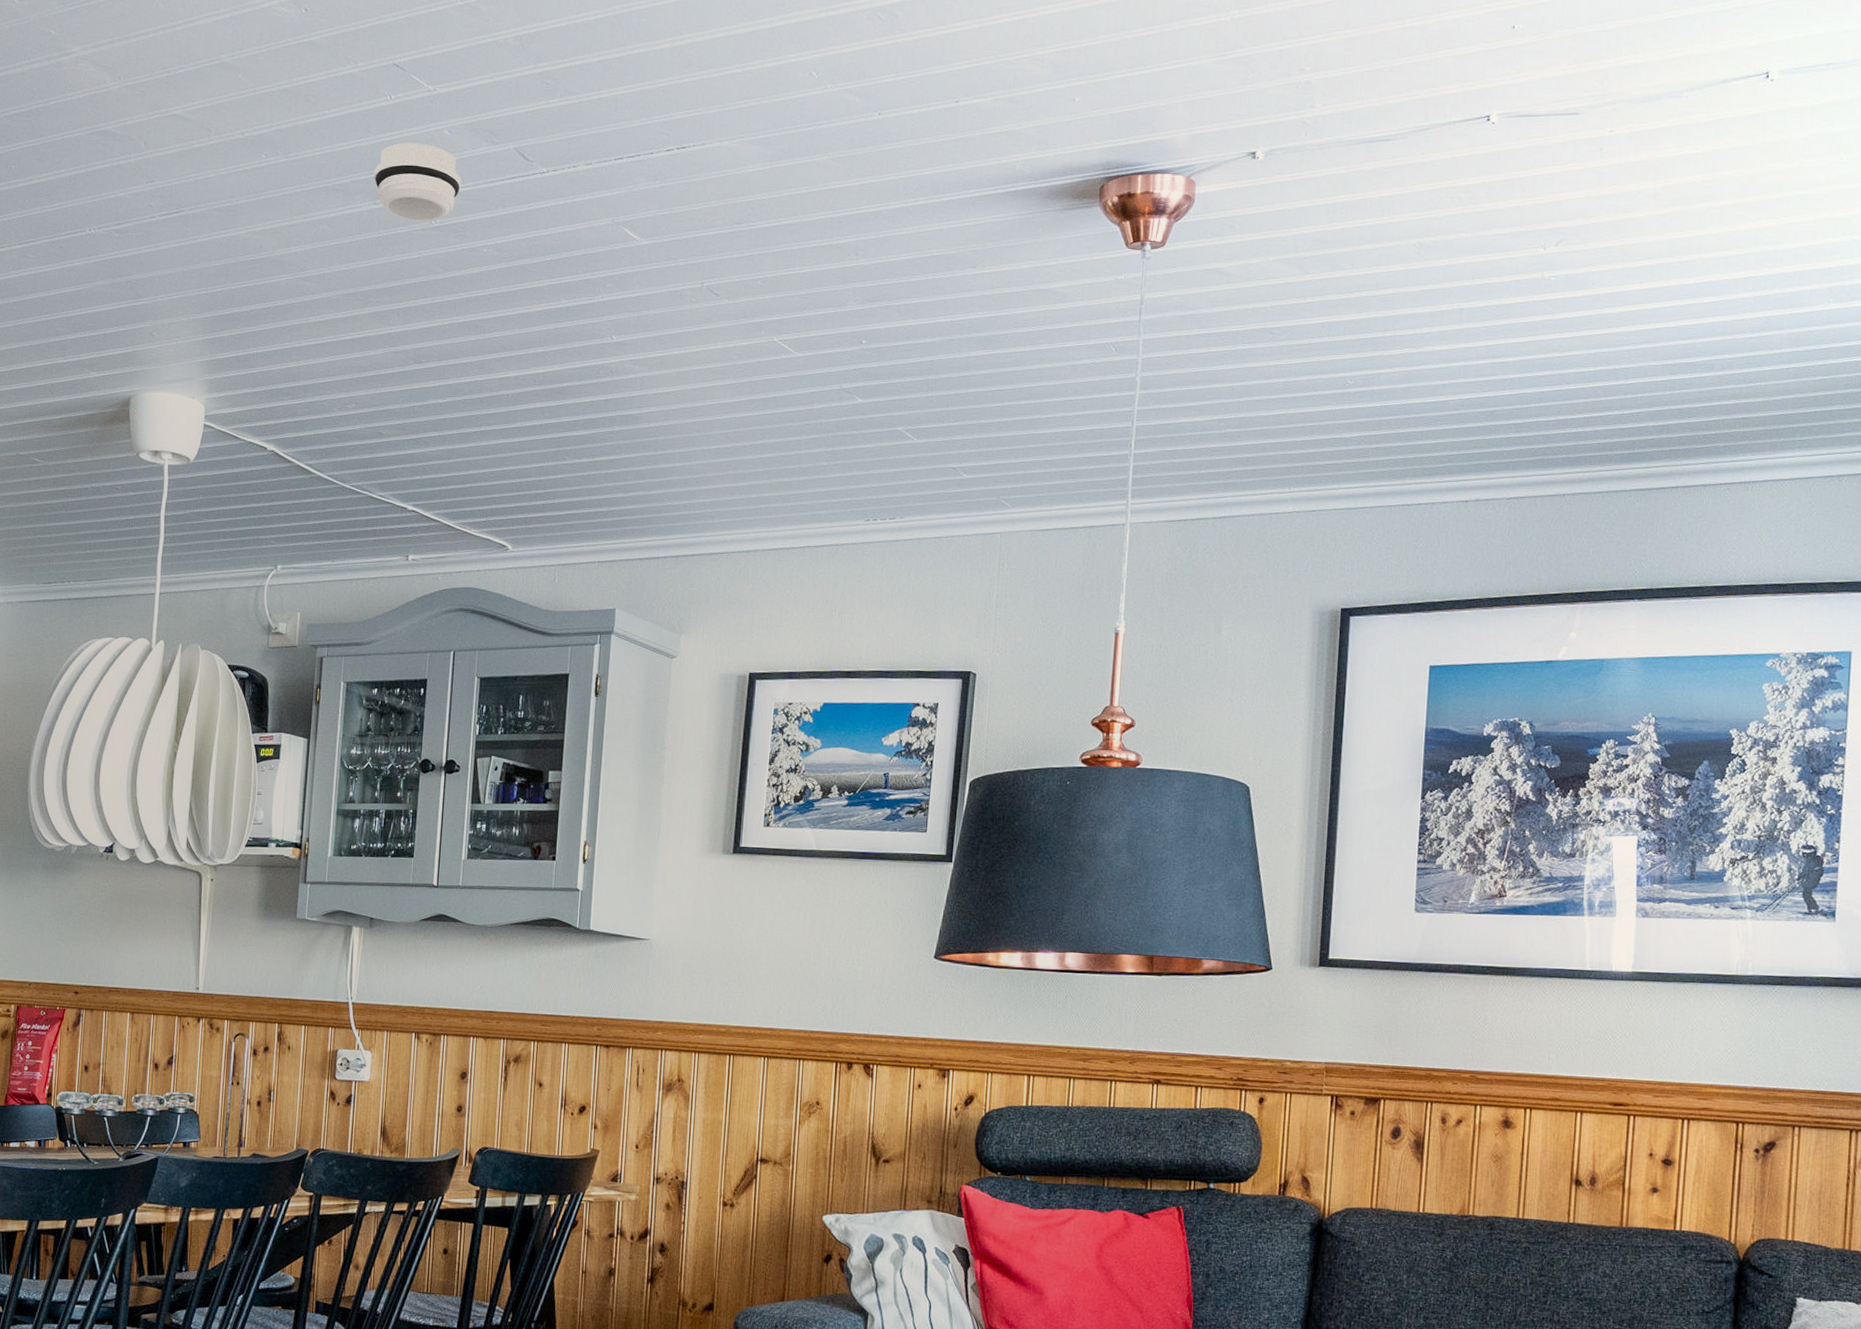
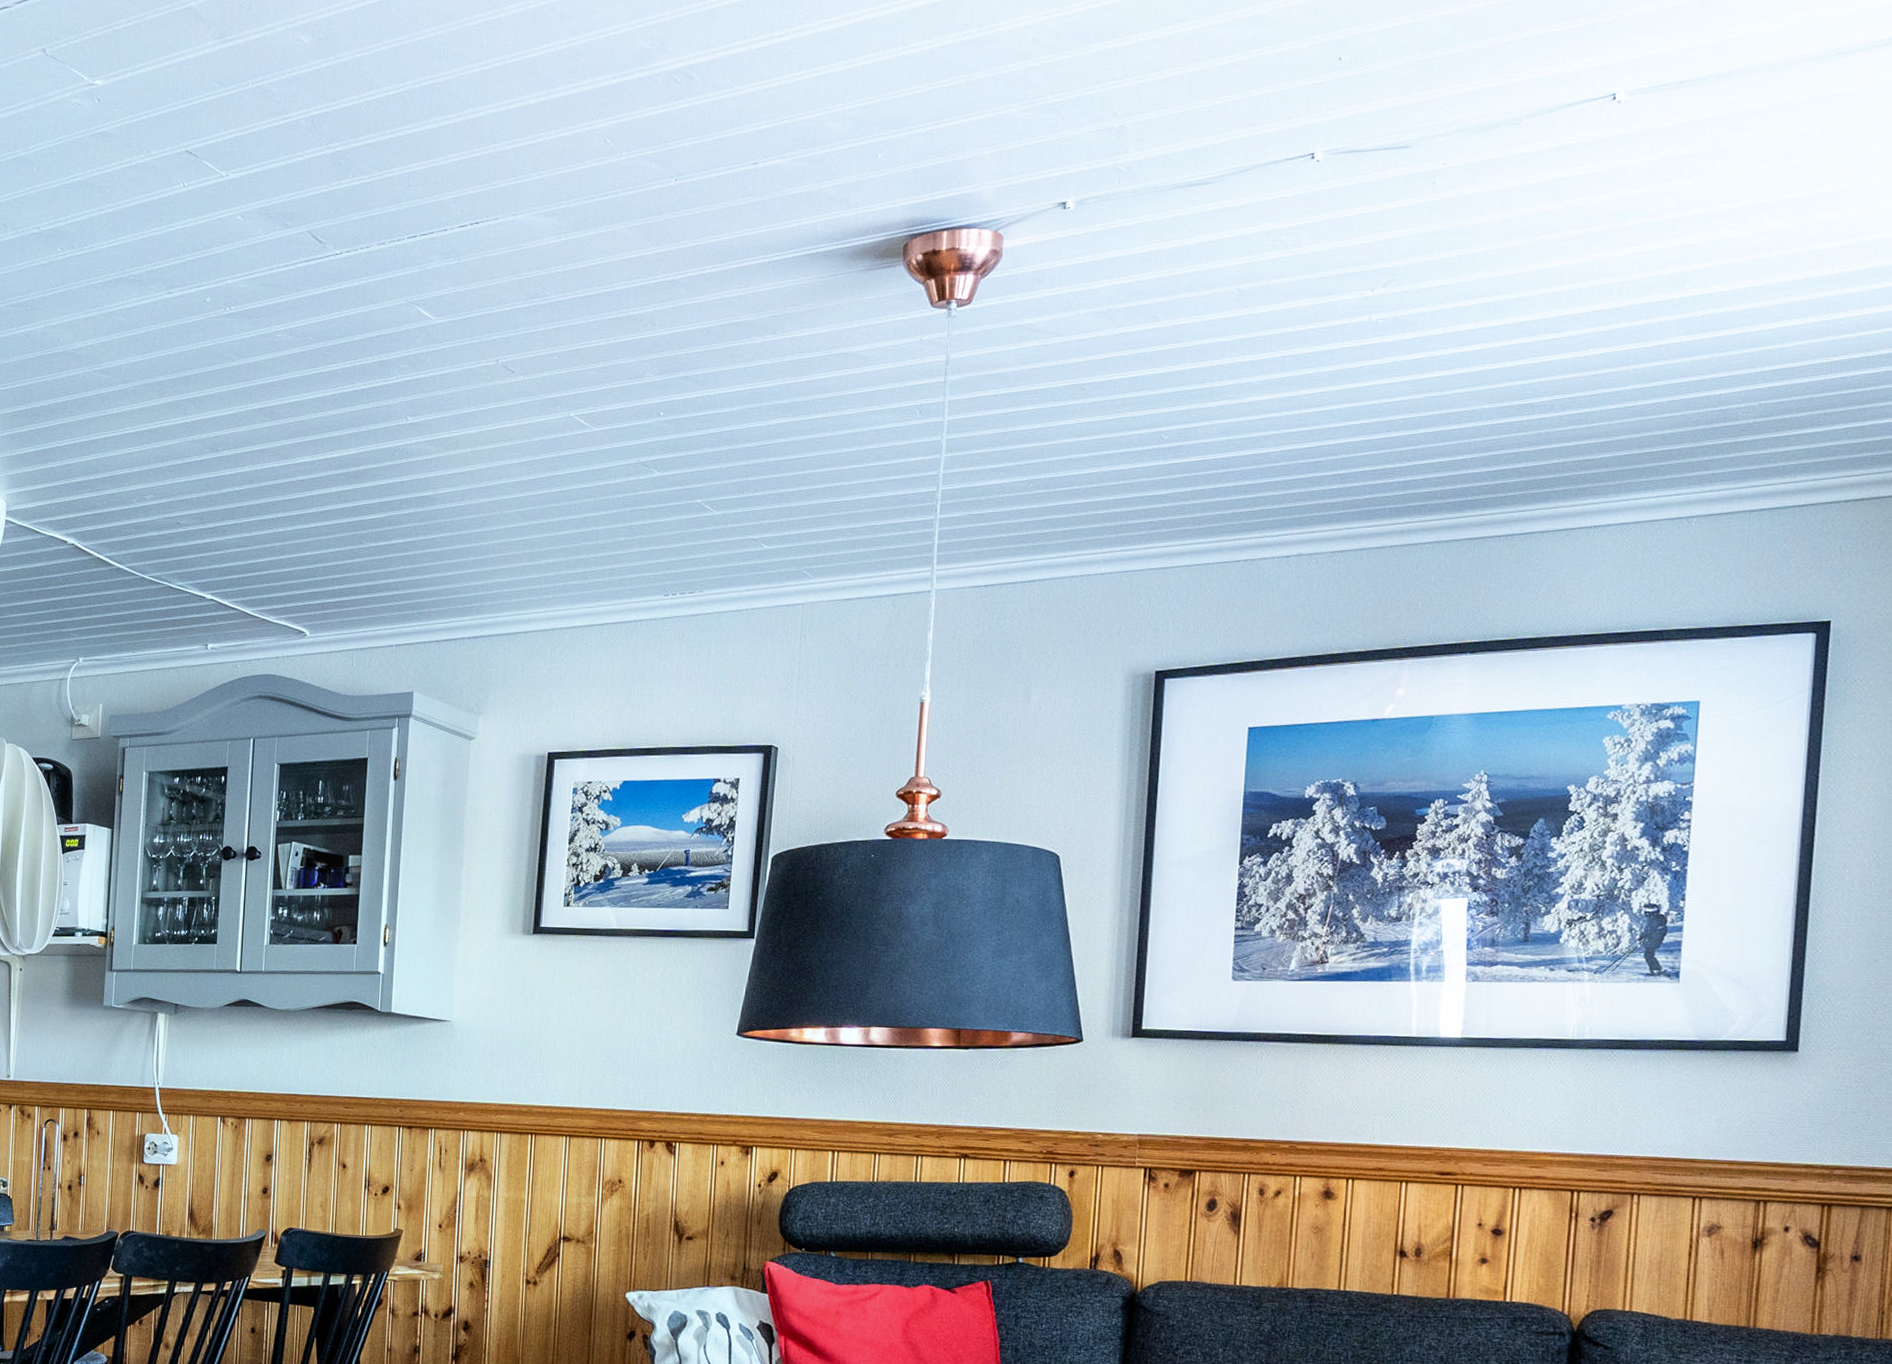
smoke detector: present [374,142,462,222] -> none [168,230,255,309]

